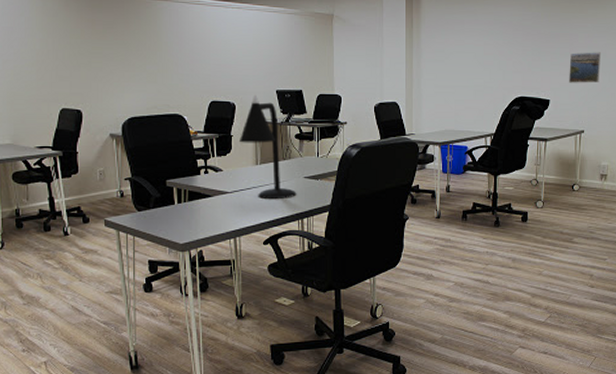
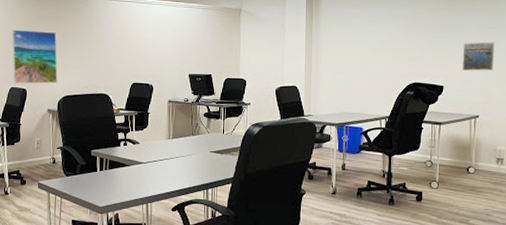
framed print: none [57,37,119,104] -> present [11,29,58,84]
desk lamp: present [238,94,297,200] -> none [154,78,203,171]

